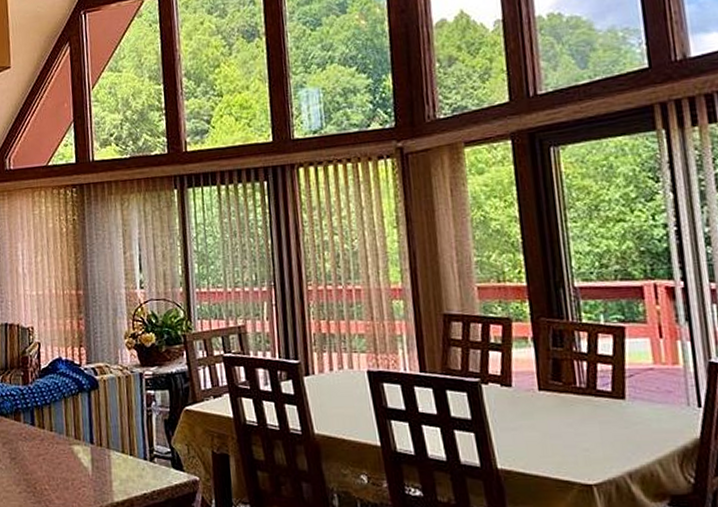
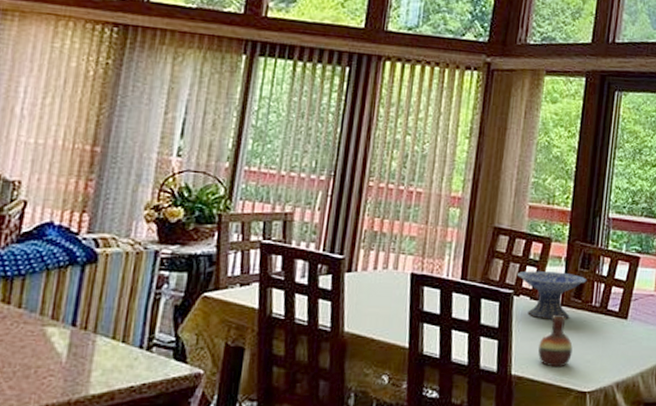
decorative bowl: none [479,353,564,407] -> present [516,271,587,319]
vase: none [521,400,565,459] -> present [537,314,573,367]

